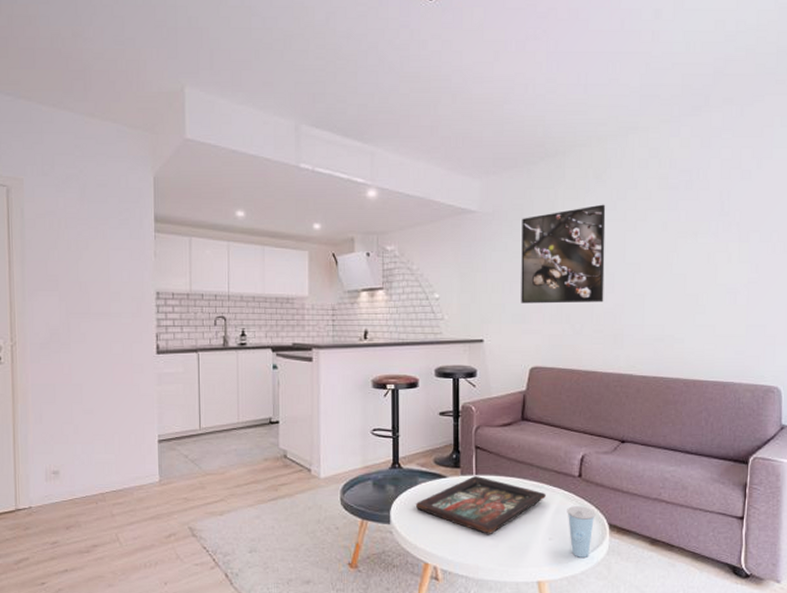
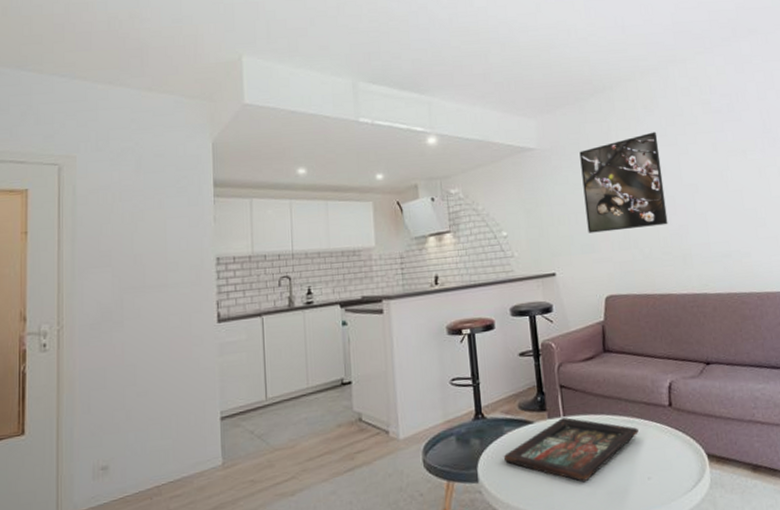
cup: present [567,506,596,557] -> none [662,437,692,496]

